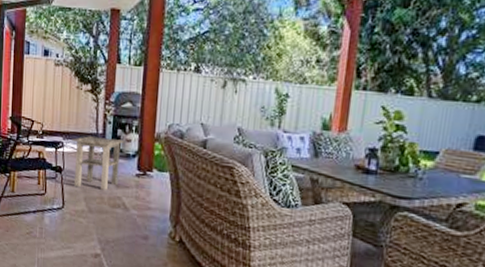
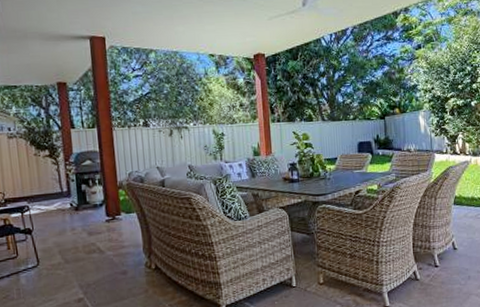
side table: present [71,136,126,190] -> none [36,193,91,243]

